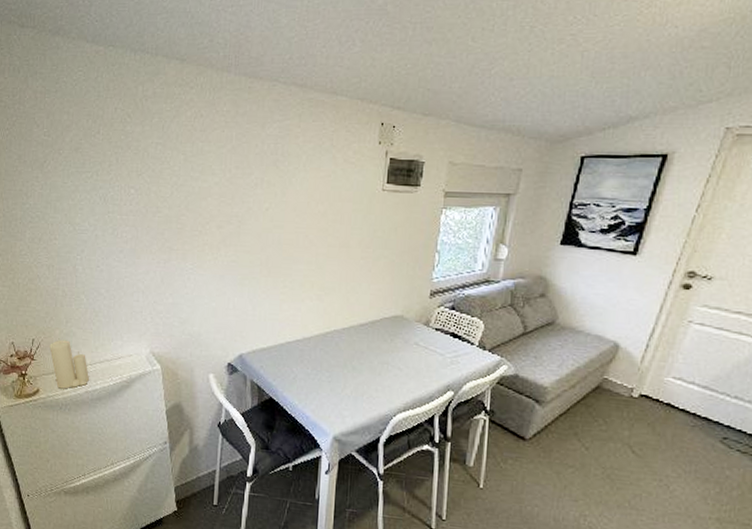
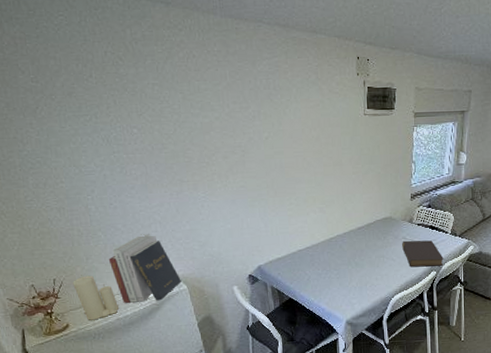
books: none [86,302,156,379] -> present [108,234,181,303]
book: none [413,347,466,386] -> present [402,240,444,267]

